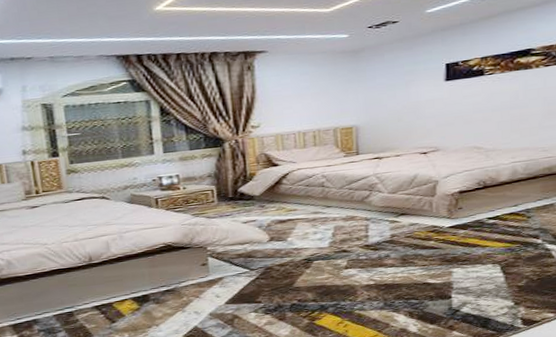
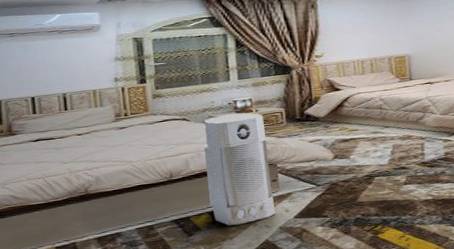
air purifier: none [126,191,206,312] -> present [204,113,276,226]

